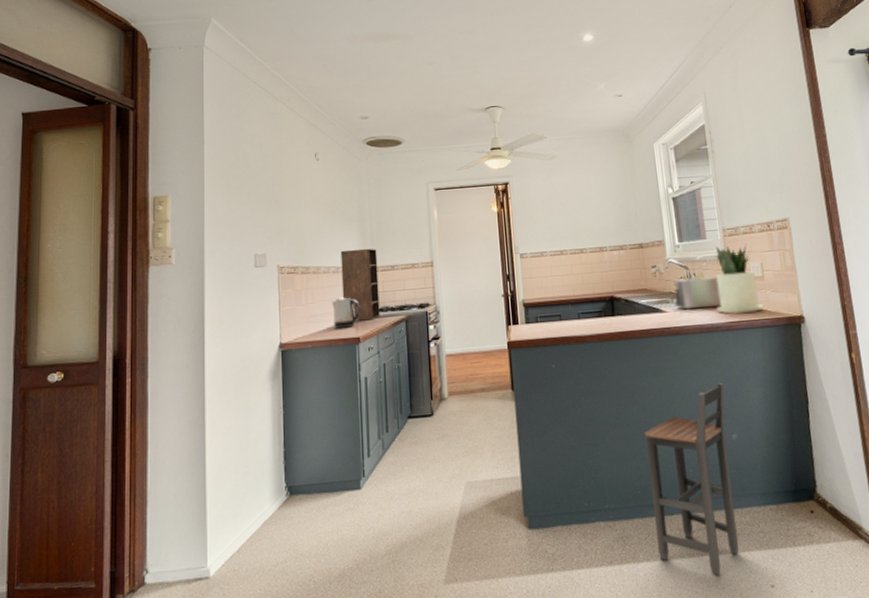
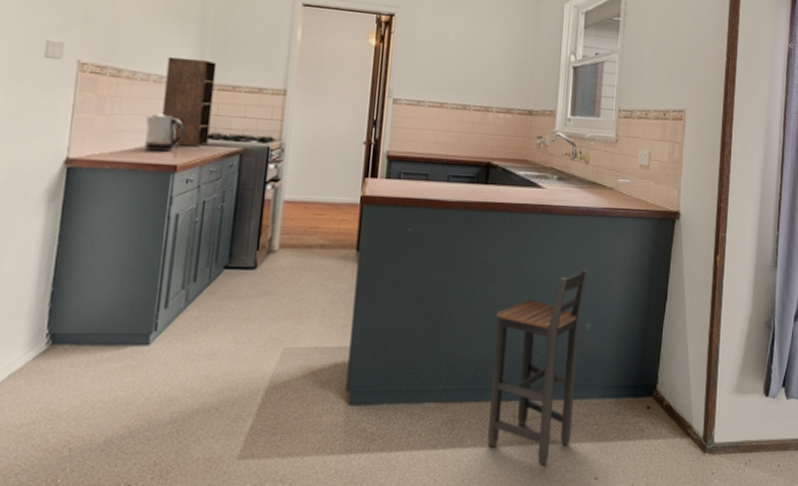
toaster: present [673,276,721,310] -> none [554,155,603,191]
planter: present [715,244,765,314] -> none [596,126,644,201]

